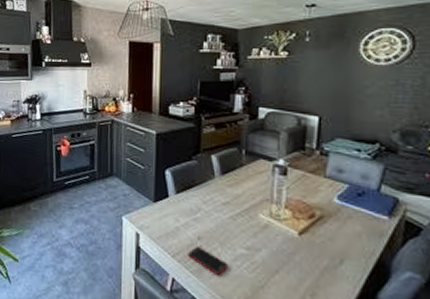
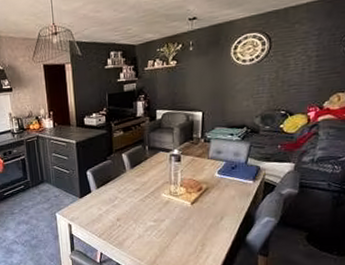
cell phone: present [188,246,229,275] -> none [111,226,142,244]

